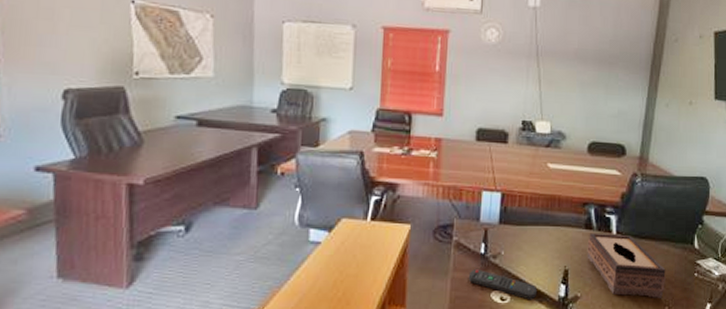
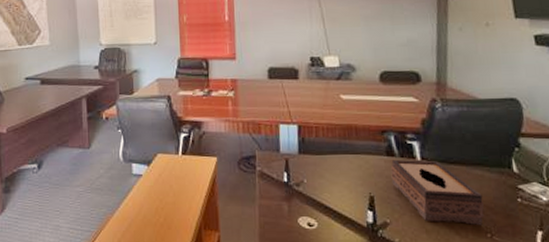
remote control: present [468,268,538,301] -> none [274,196,345,226]

